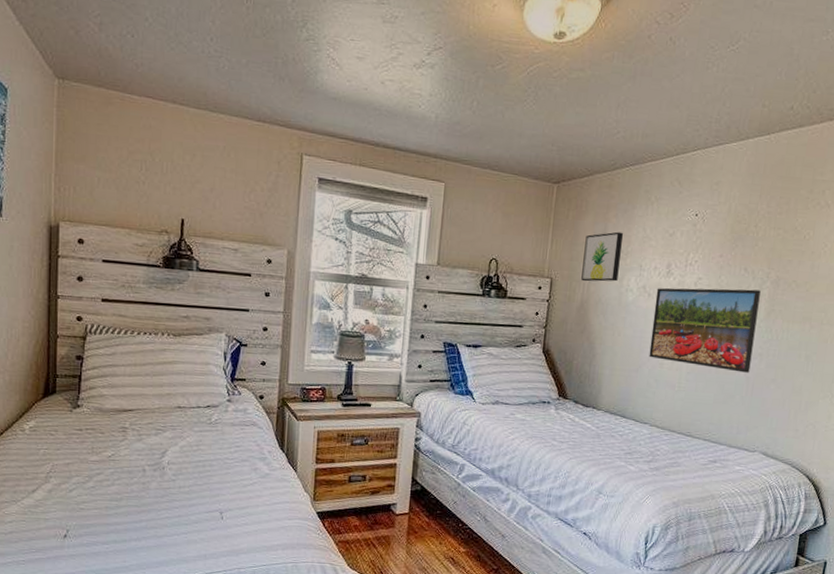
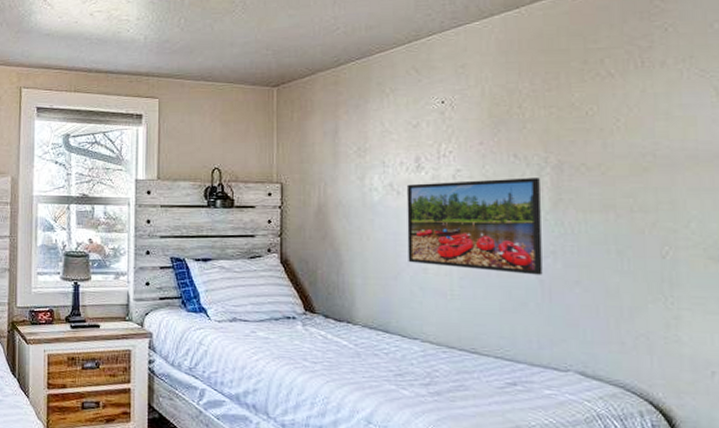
wall art: present [581,231,623,282] -> none [315,128,358,184]

